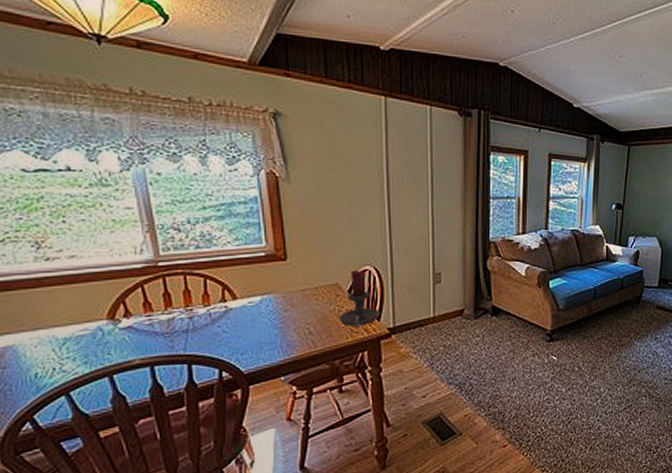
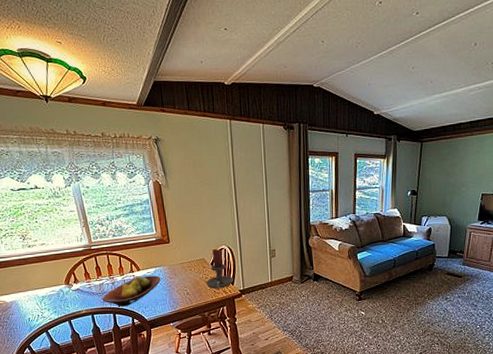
fruit bowl: none [171,306,270,354] -> present [103,275,161,307]

